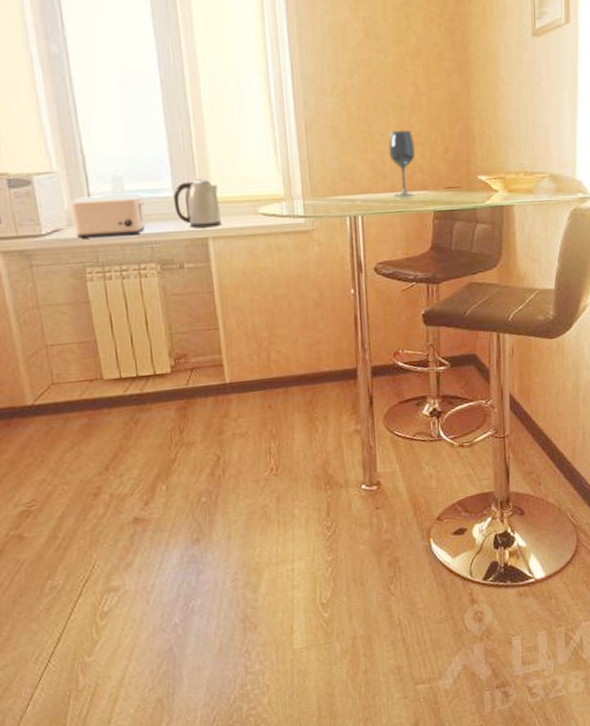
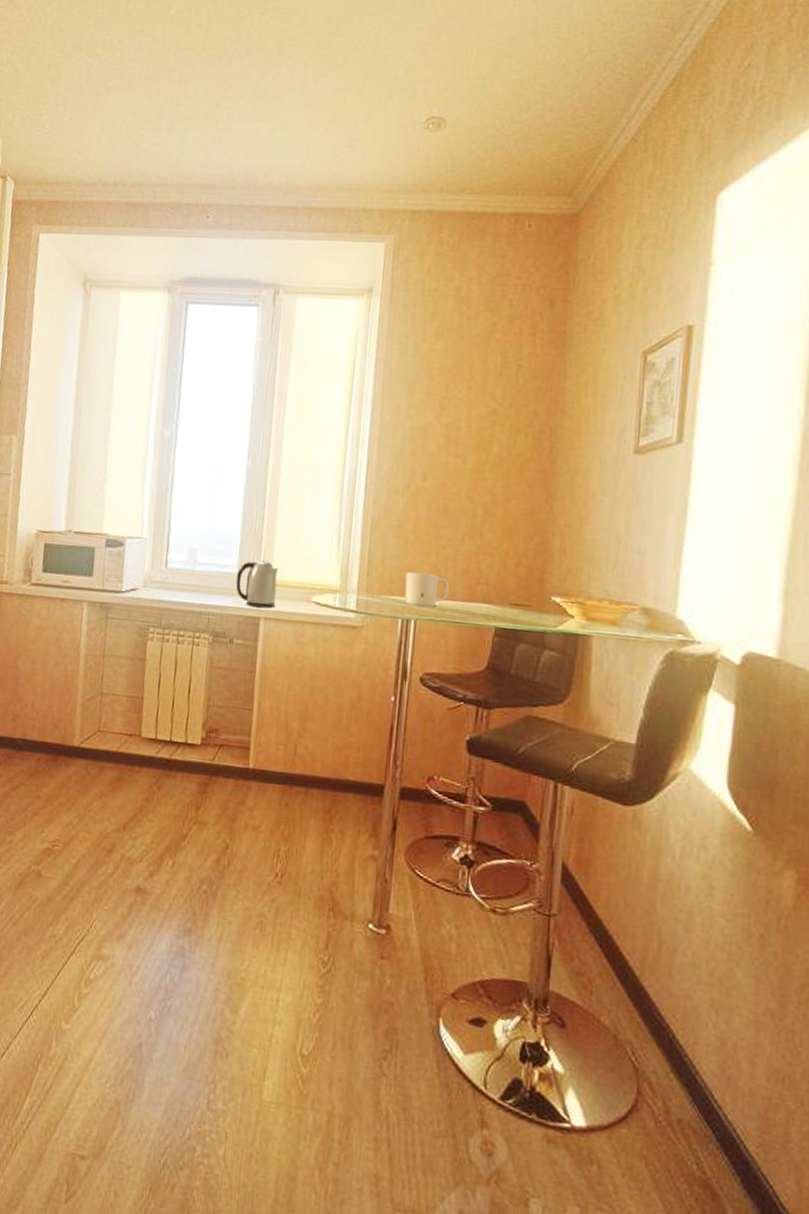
toaster: present [69,194,146,238] -> none [147,562,212,605]
mug: none [347,169,390,203] -> present [404,572,450,608]
wineglass: present [388,130,416,198] -> none [452,536,484,610]

